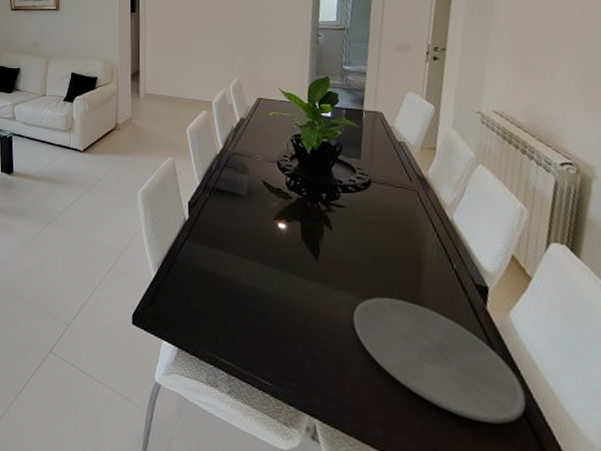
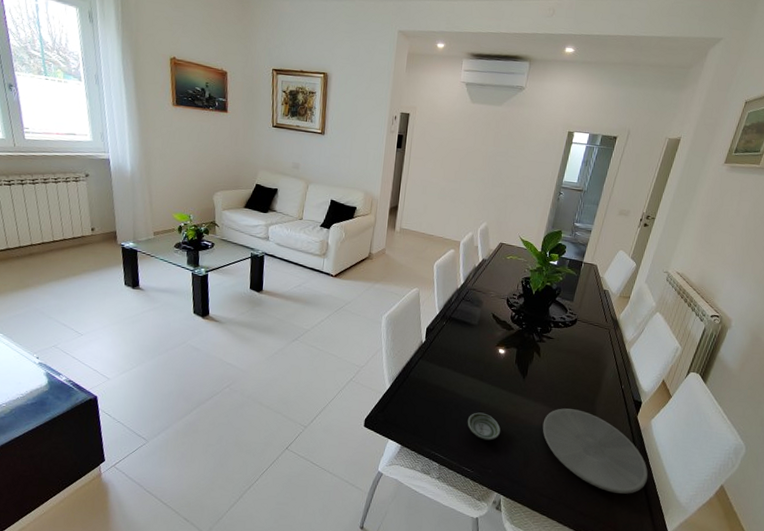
saucer: none [254,304,299,342] -> present [467,412,501,441]

